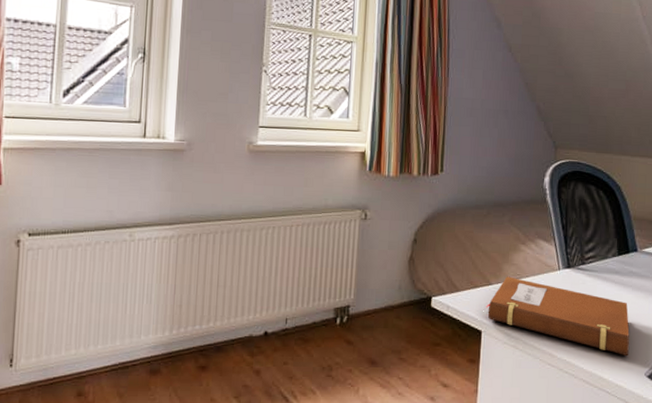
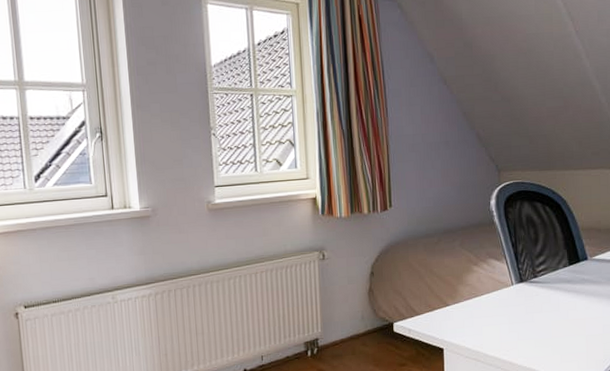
notebook: present [485,276,629,357] -> none [445,296,586,358]

